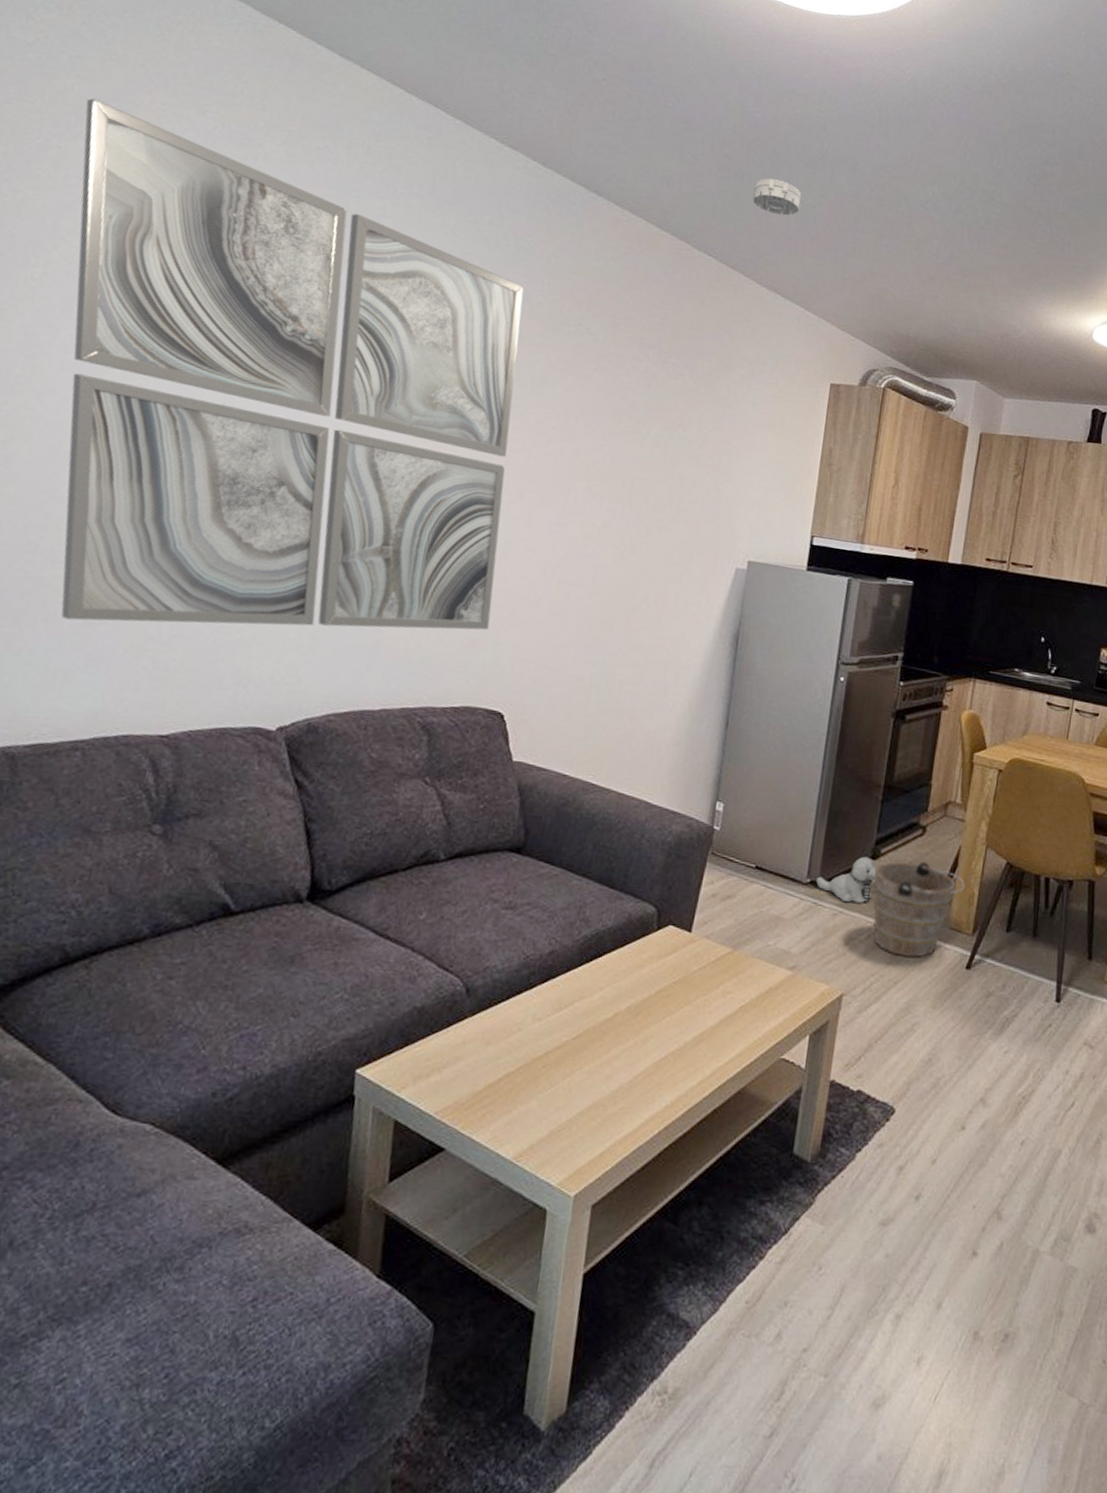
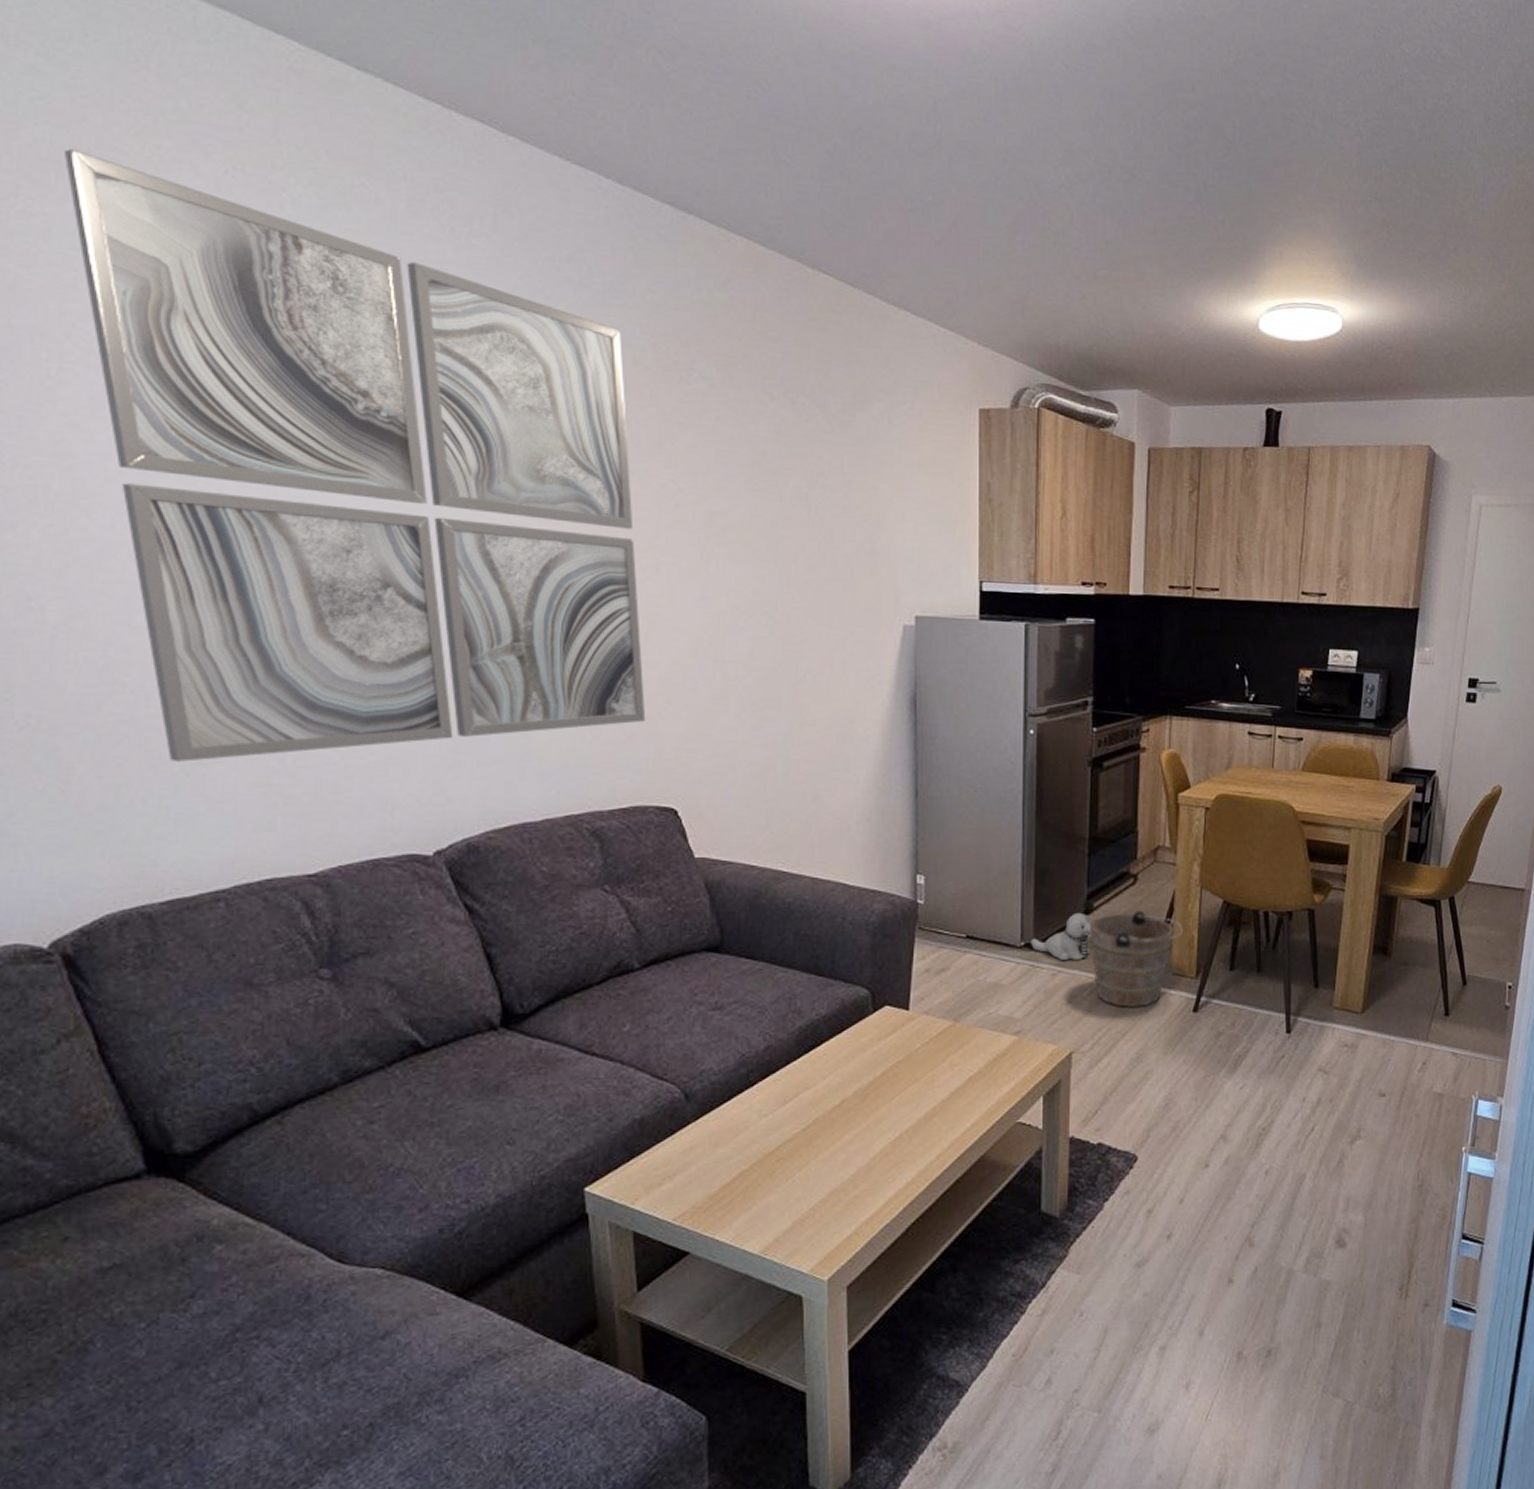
smoke detector: present [752,178,801,216] -> none [864,174,918,218]

